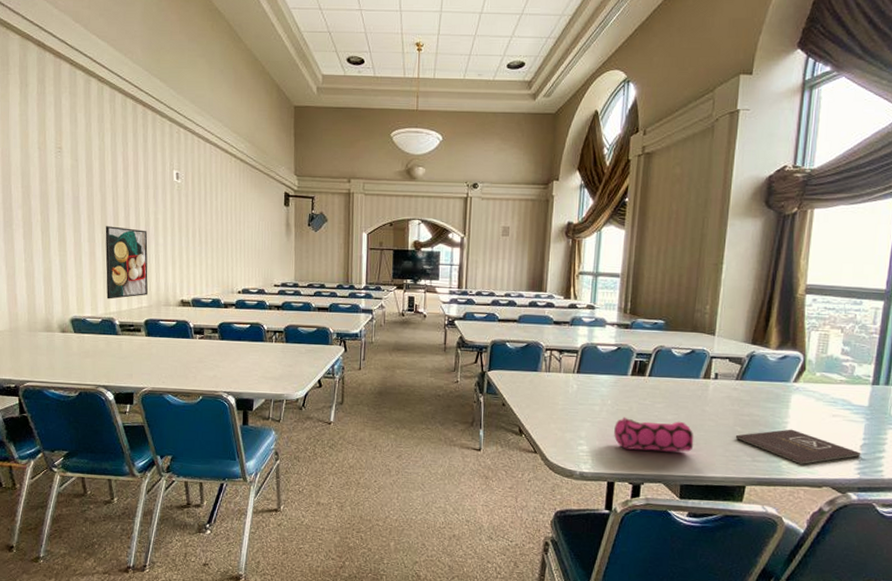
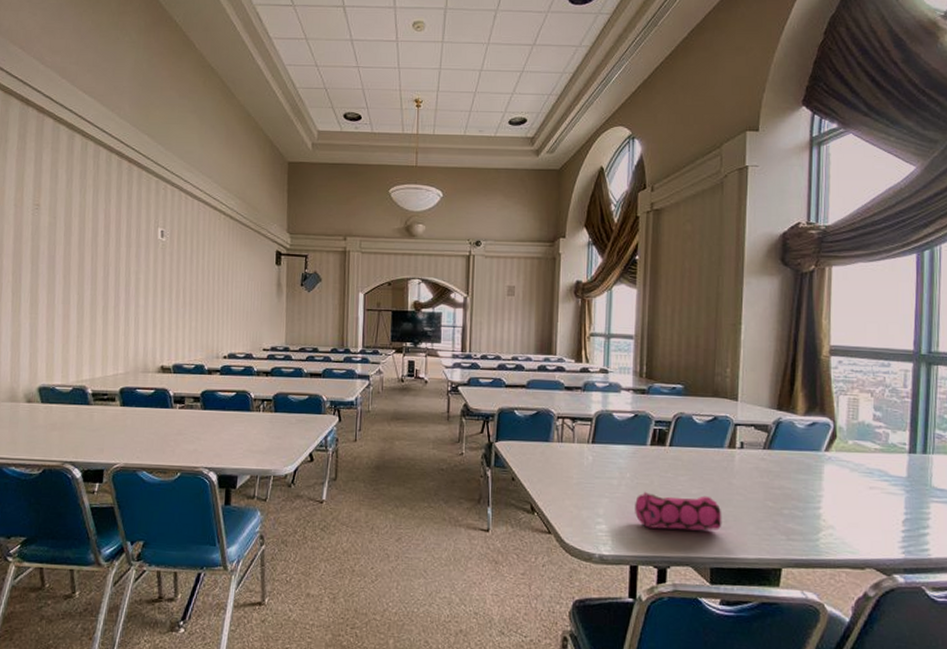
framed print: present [105,226,148,299] -> none [79,287,127,366]
book: present [735,429,861,465] -> none [766,503,904,544]

